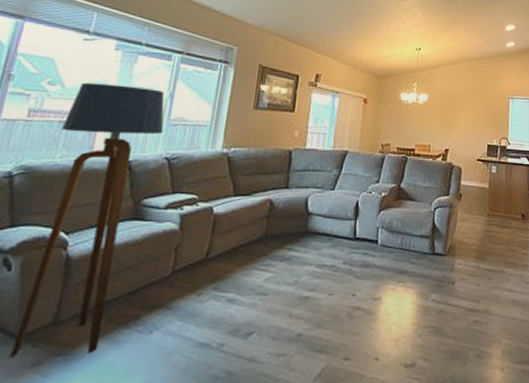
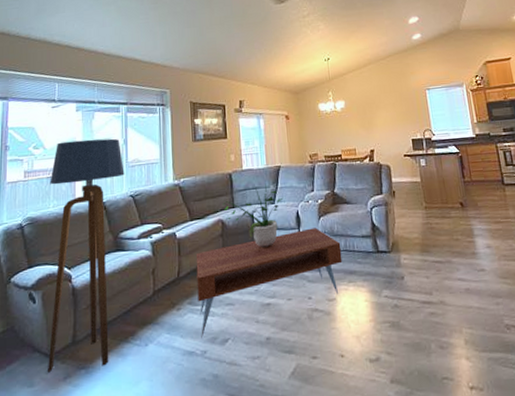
coffee table: none [221,221,397,329] -> present [196,228,343,338]
potted plant: none [275,167,345,235] -> present [221,183,284,247]

